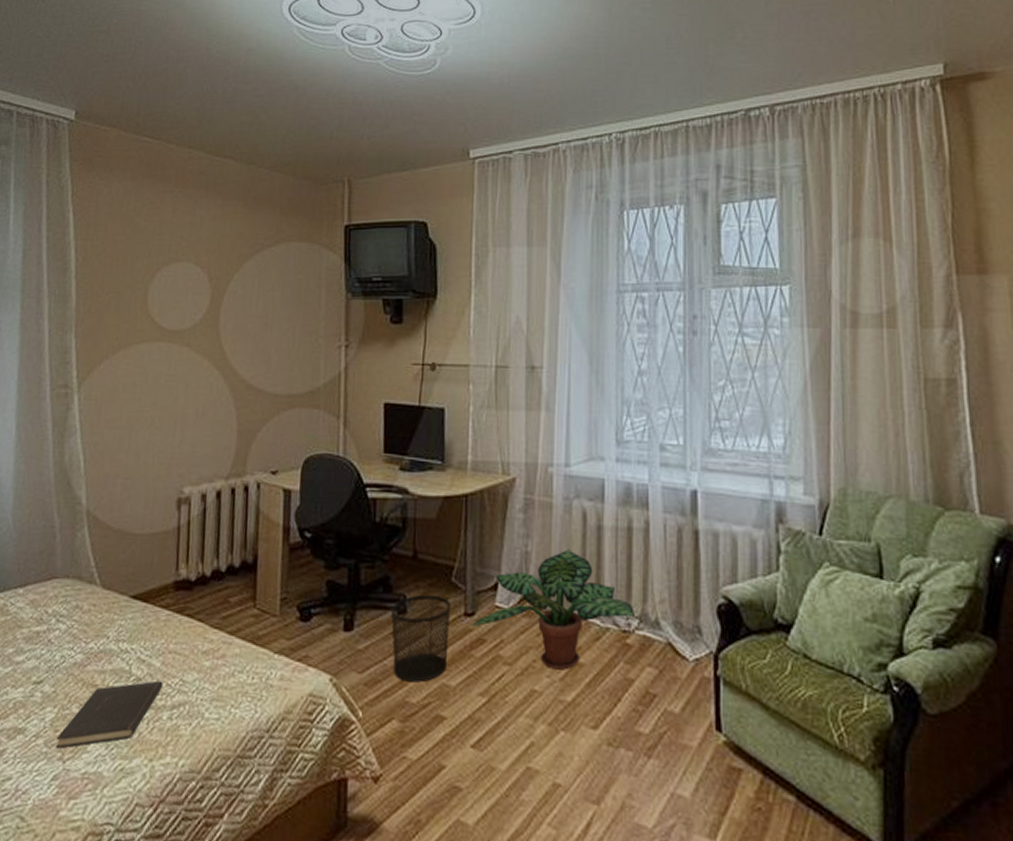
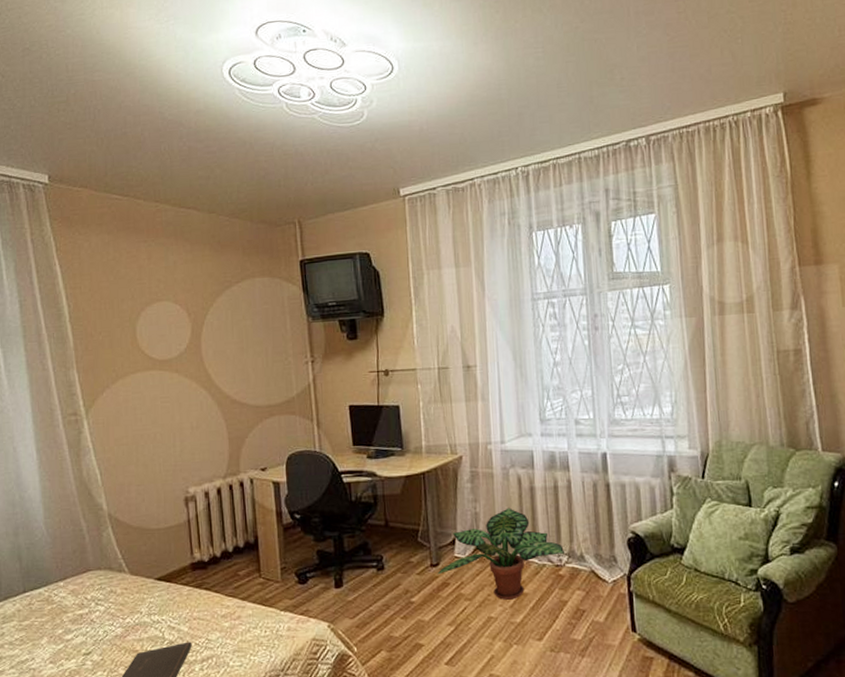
waste bin: present [390,594,452,683] -> none [371,553,421,621]

